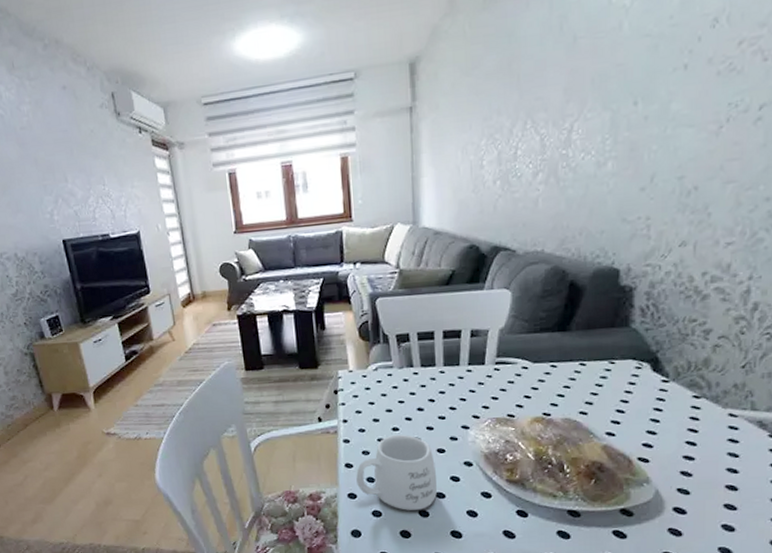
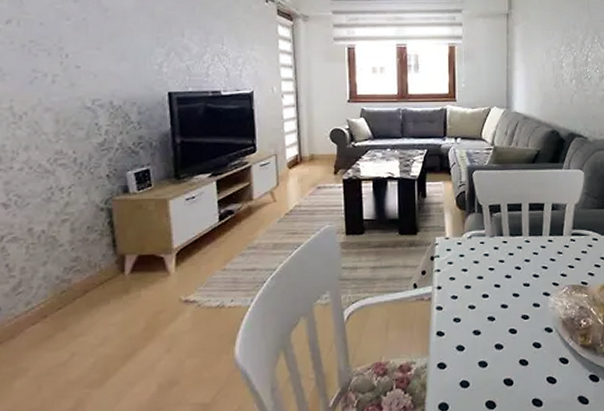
mug: present [356,434,437,510] -> none [447,301,521,380]

